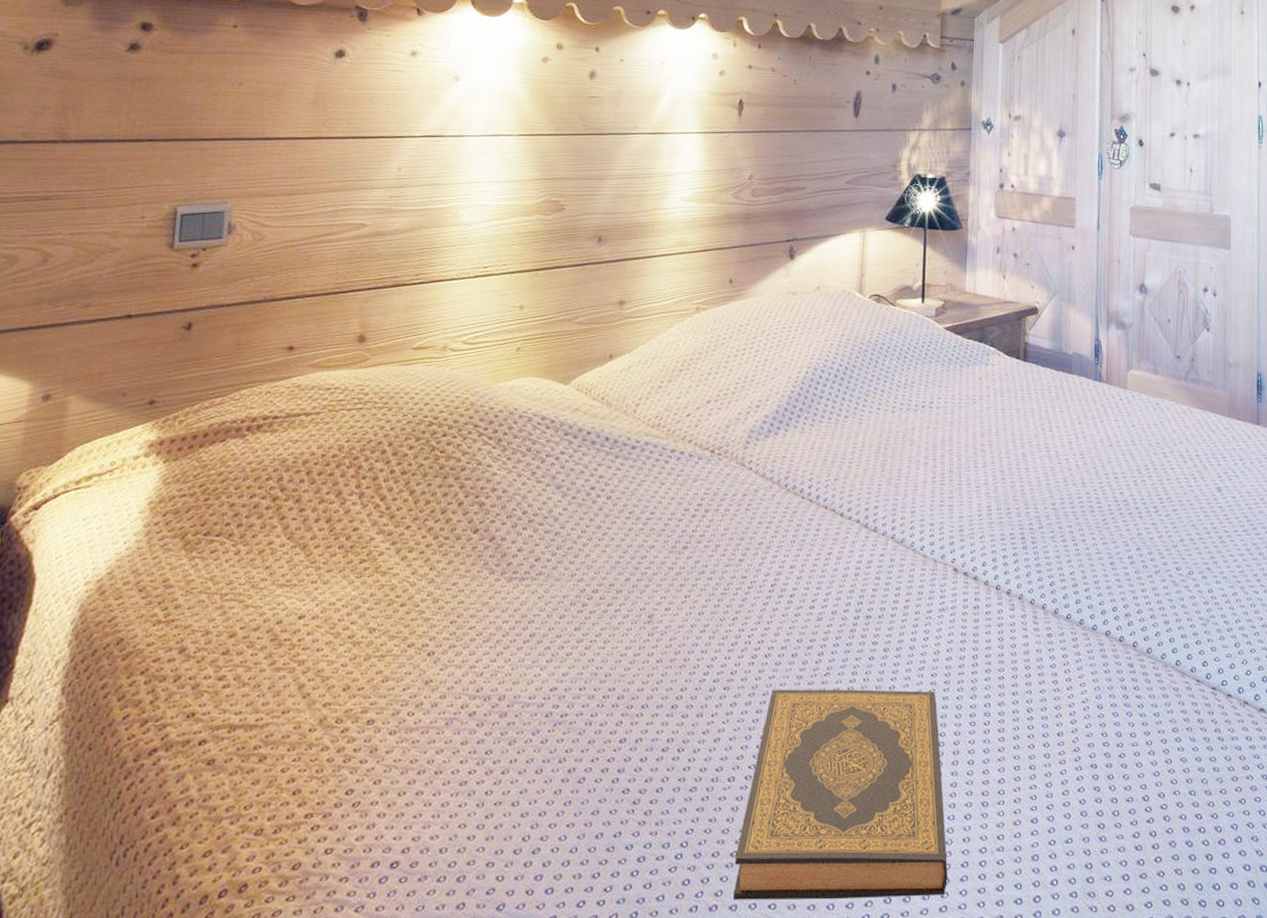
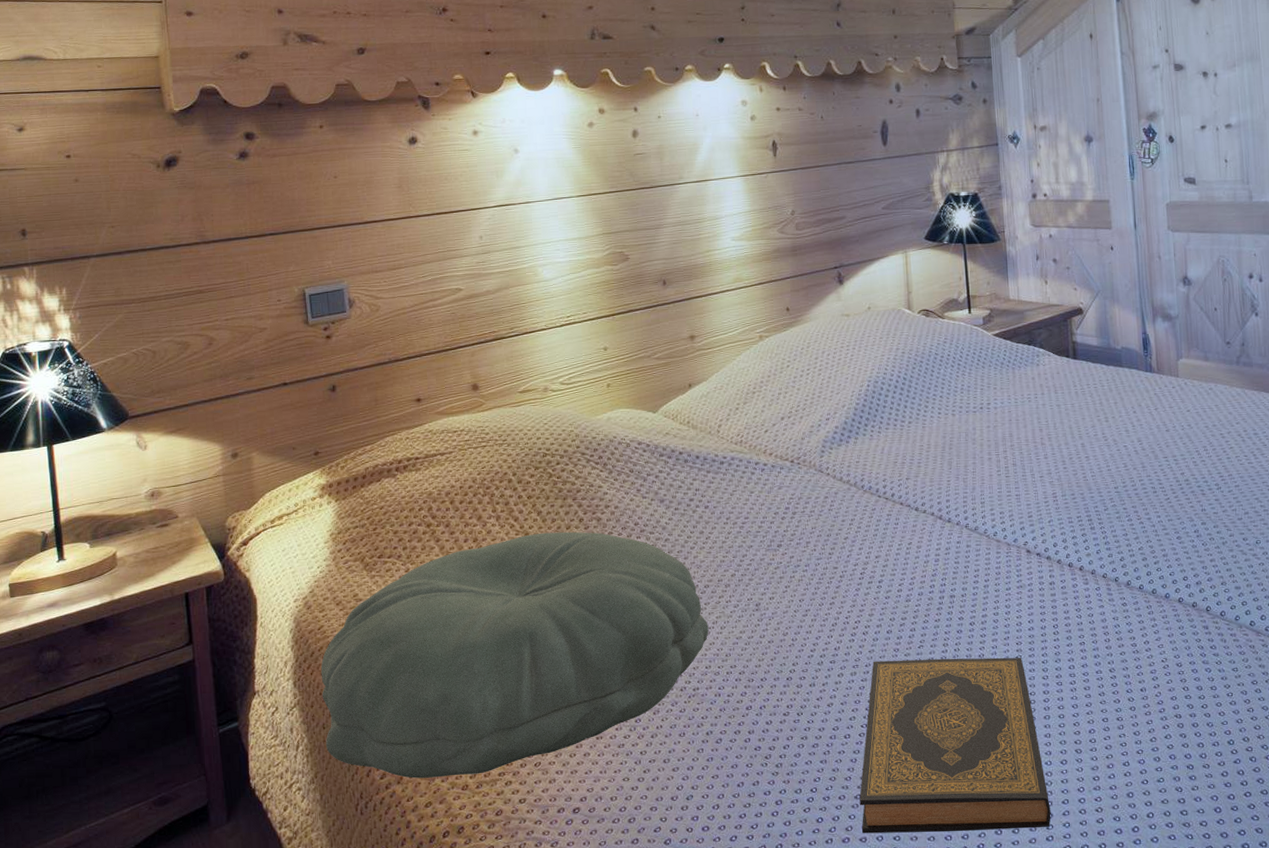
pillow: none [87,516,590,819] -> present [320,531,709,779]

